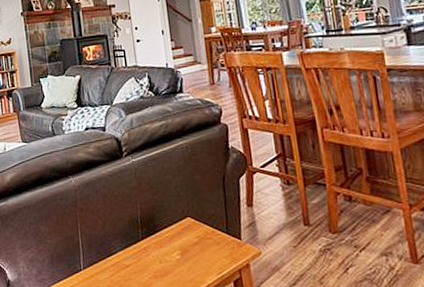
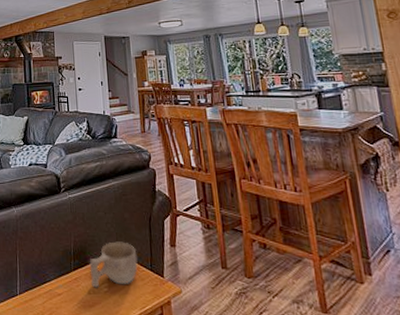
cup: none [158,205,212,257] -> present [89,241,138,288]

